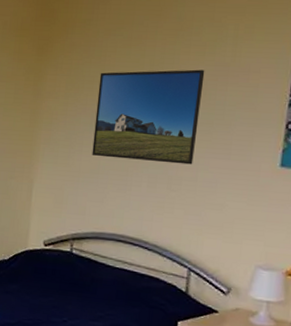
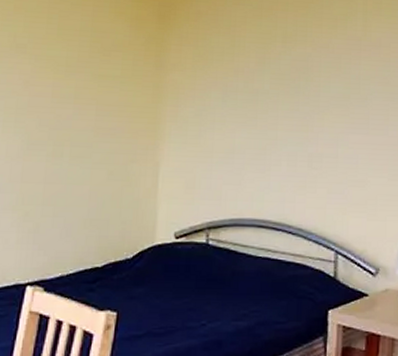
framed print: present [92,69,205,165] -> none [225,42,338,141]

